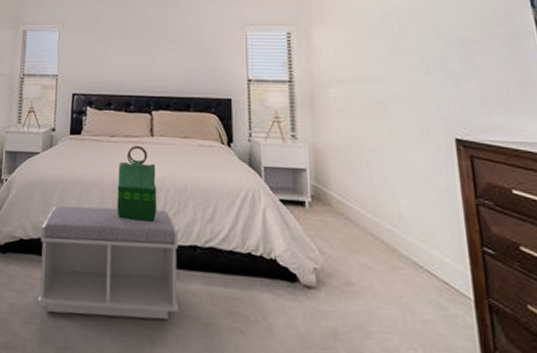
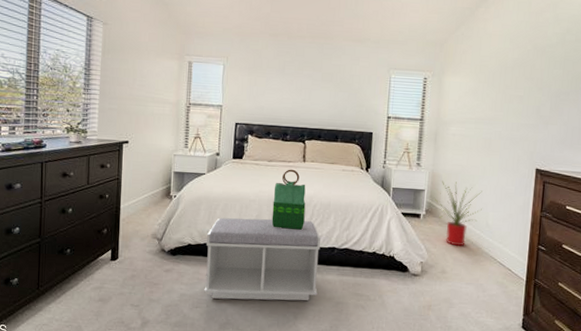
house plant: none [320,157,389,247] -> present [434,181,482,246]

